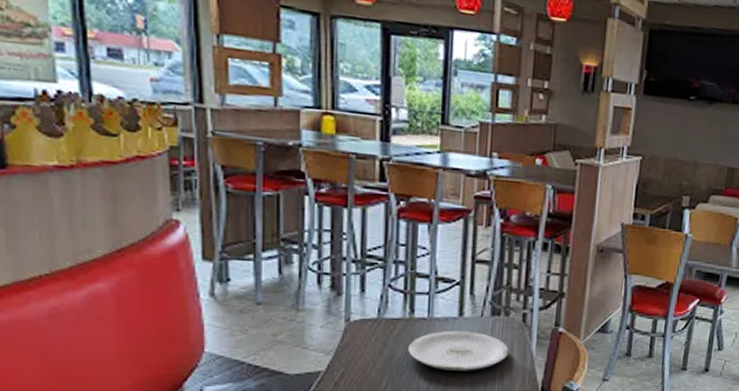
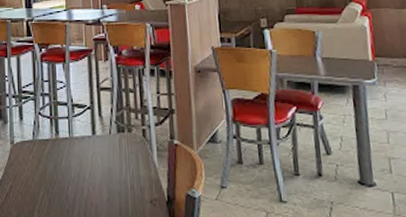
plate: present [408,330,509,371] -> none [57,147,136,182]

